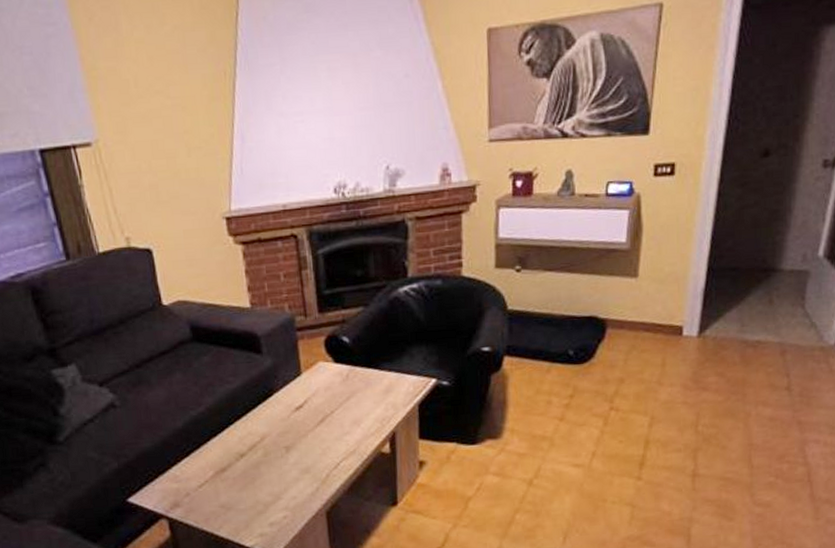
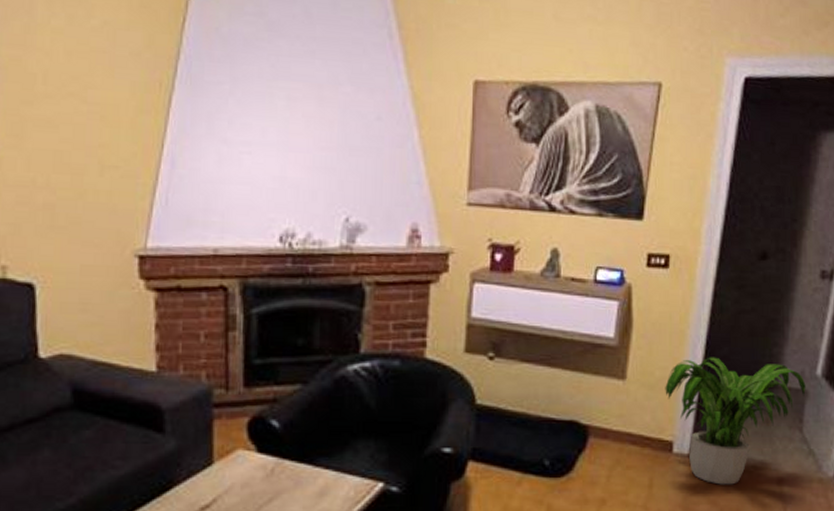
potted plant: none [674,249,808,359] -> present [665,357,806,485]

